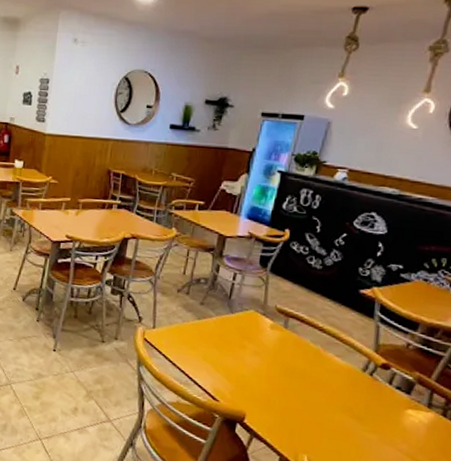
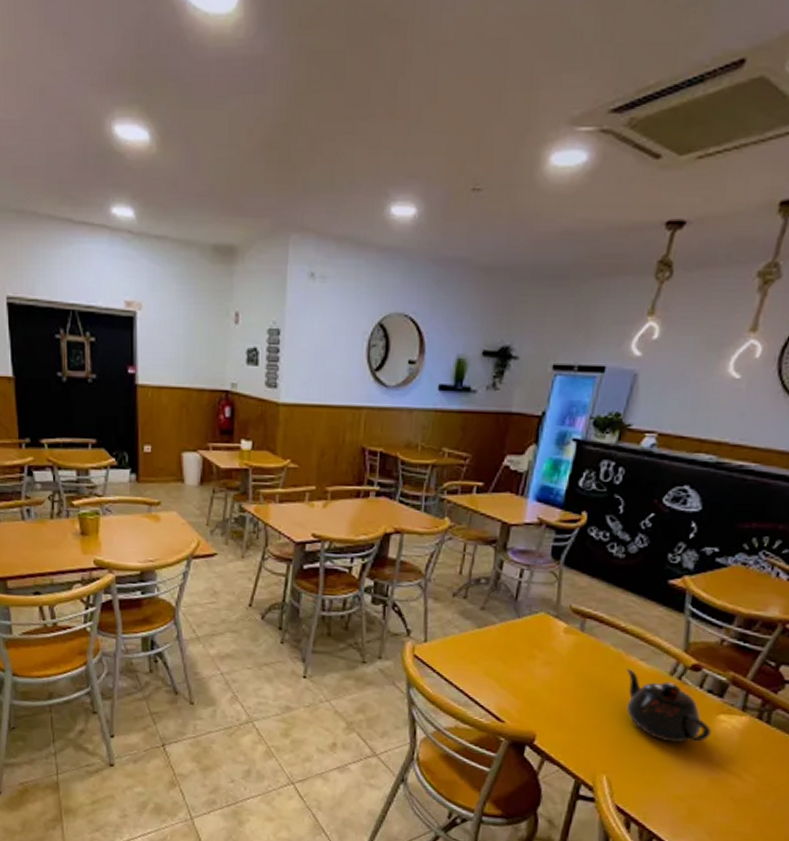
teapot: none [324,363,401,432] -> present [626,668,712,743]

